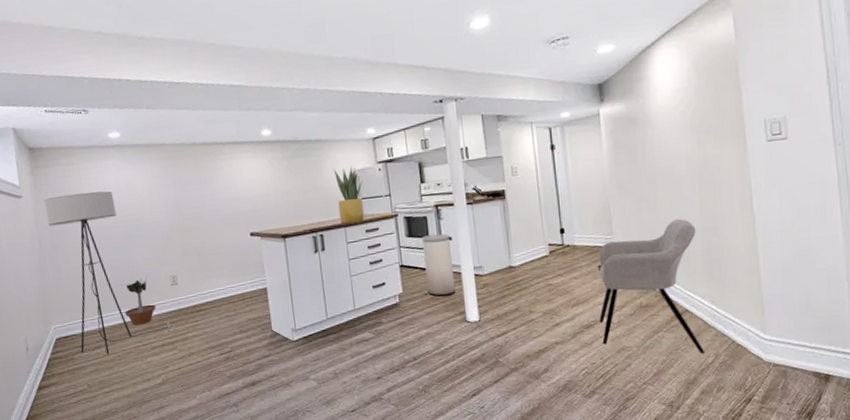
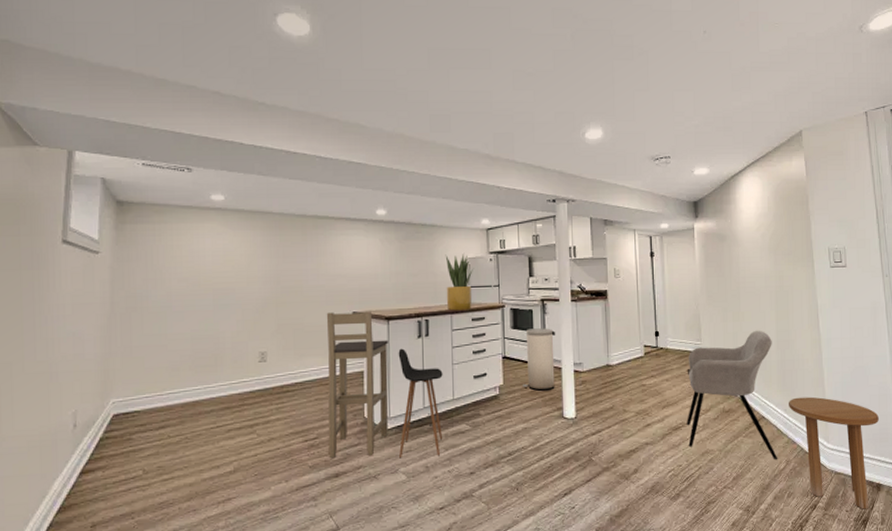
floor lamp: present [43,191,175,355] -> none [124,254,257,437]
potted tree: present [125,276,156,326] -> none [201,350,238,404]
bar stool: none [226,230,296,369] -> present [326,311,389,459]
bar stool: none [297,264,347,367] -> present [398,348,443,459]
side table: none [717,286,828,402] -> present [789,397,879,510]

